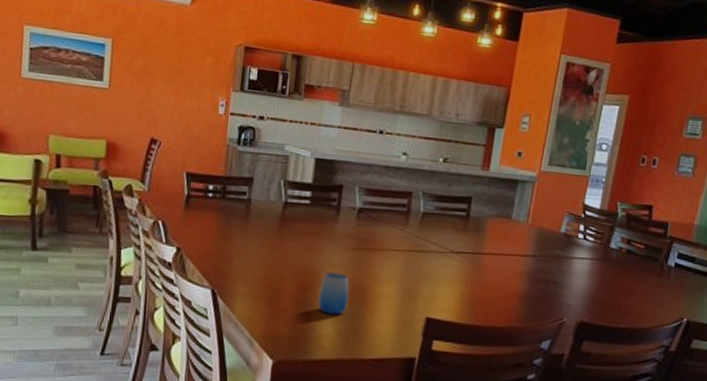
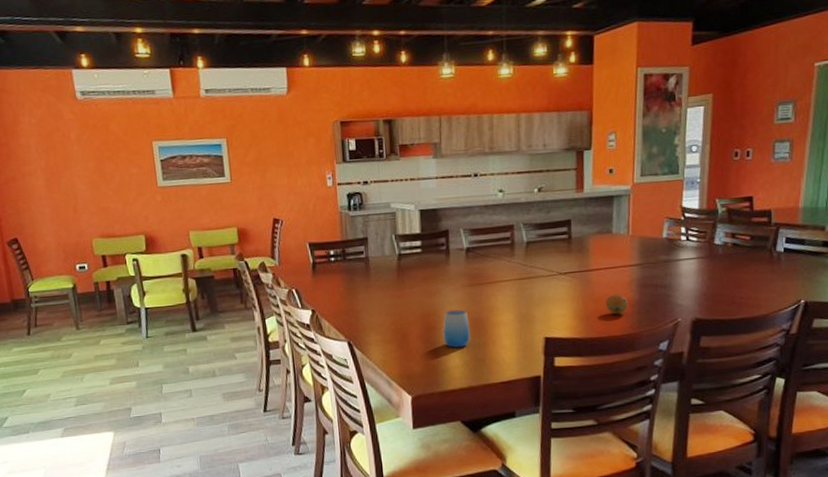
fruit: none [493,282,516,305] -> present [605,294,628,315]

